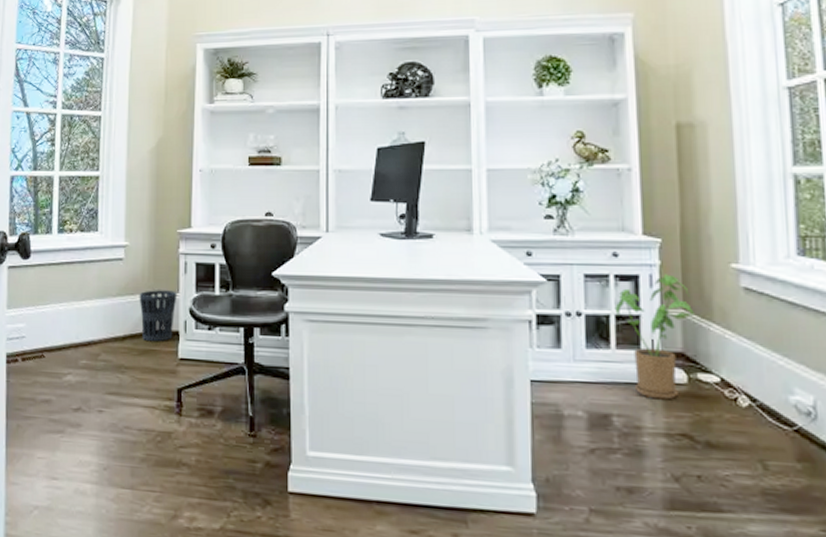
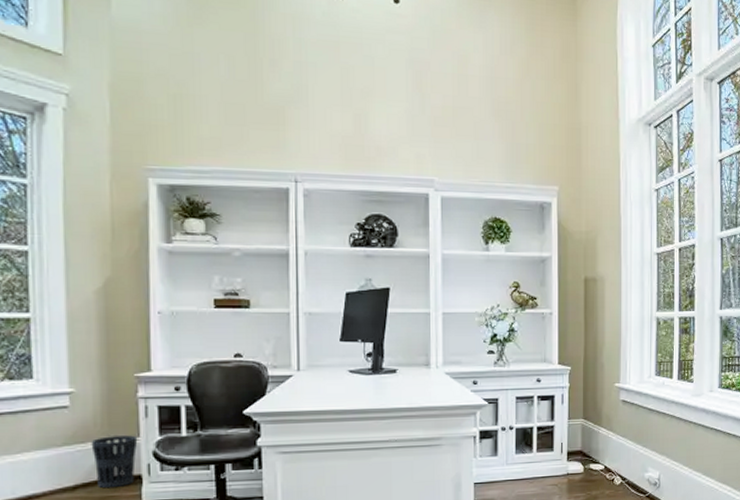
house plant: present [614,274,694,400] -> none [537,393,590,487]

